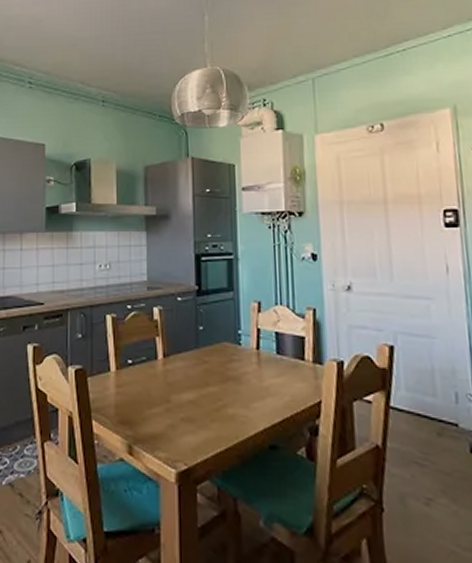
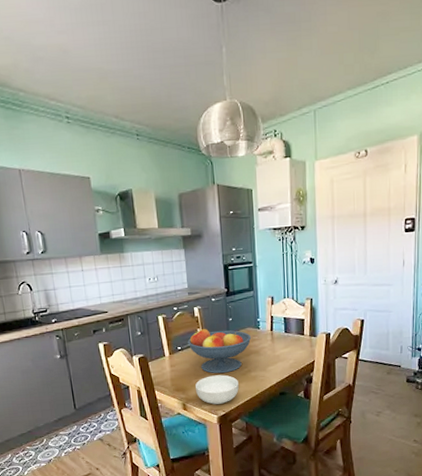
fruit bowl: none [141,338,230,406] -> present [187,329,252,374]
cereal bowl: none [147,406,209,452] -> present [195,374,239,404]

